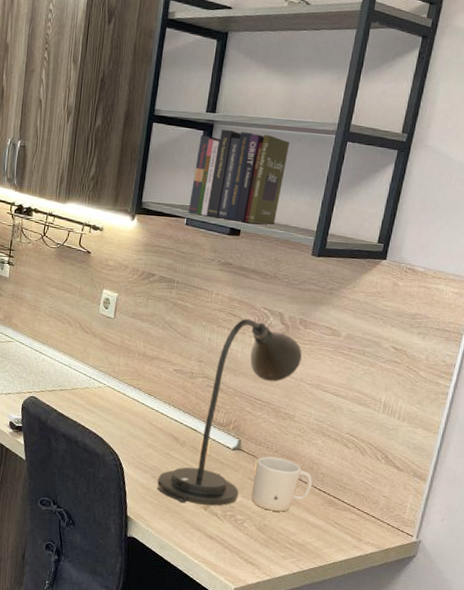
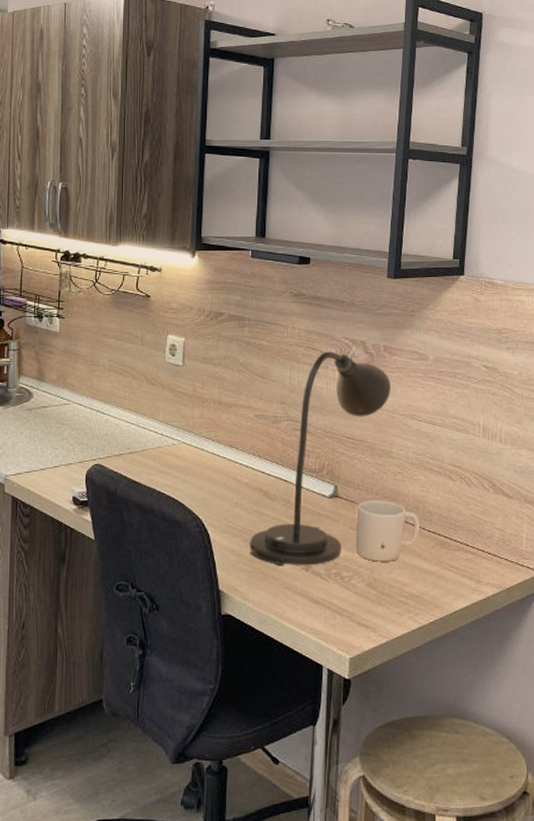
books: present [188,129,289,226] -> none [252,155,350,250]

